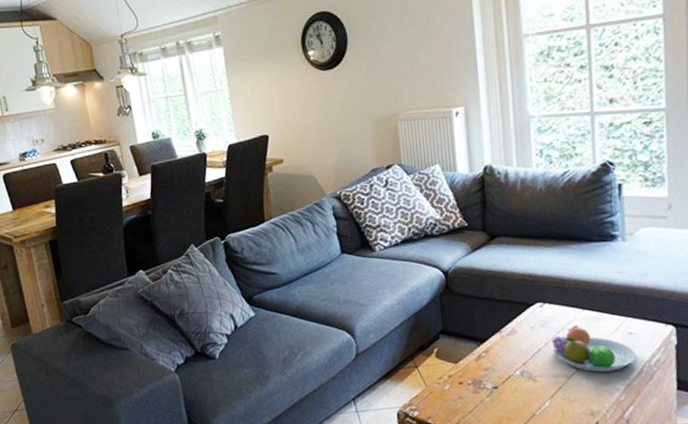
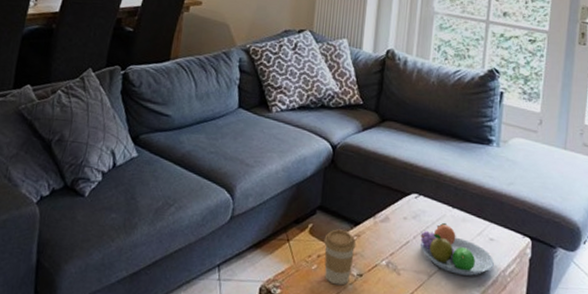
coffee cup: none [452,349,486,400] -> present [324,229,356,286]

